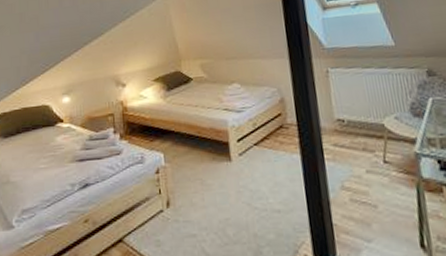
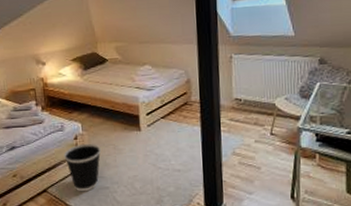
wastebasket: none [143,177,187,242] -> present [64,143,102,192]

